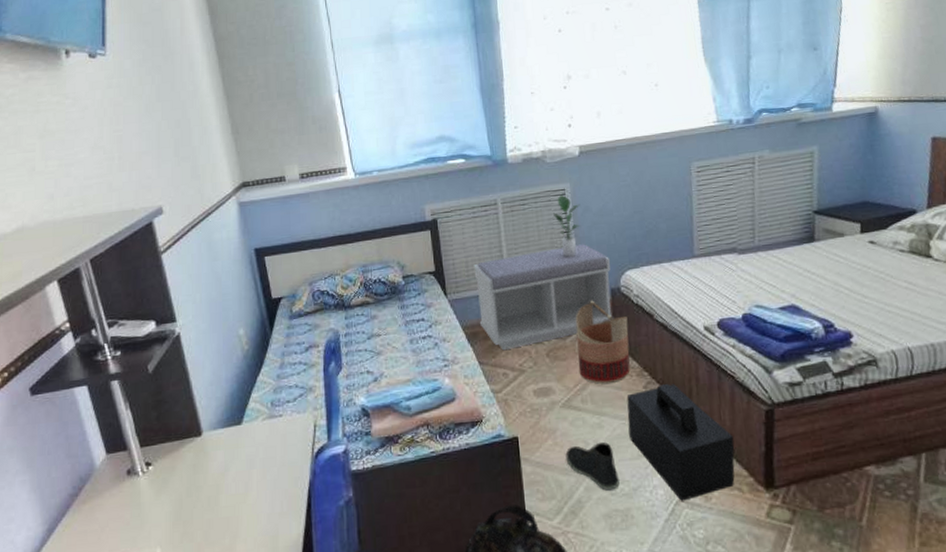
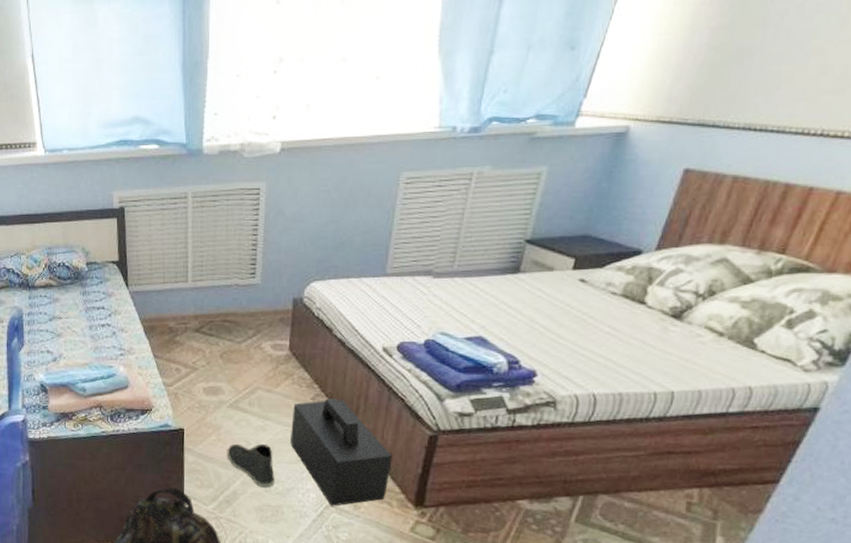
bench: present [473,244,611,350] -> none [157,249,297,346]
potted plant: present [552,194,581,257] -> none [243,194,274,261]
basket: present [575,300,630,384] -> none [250,308,306,391]

